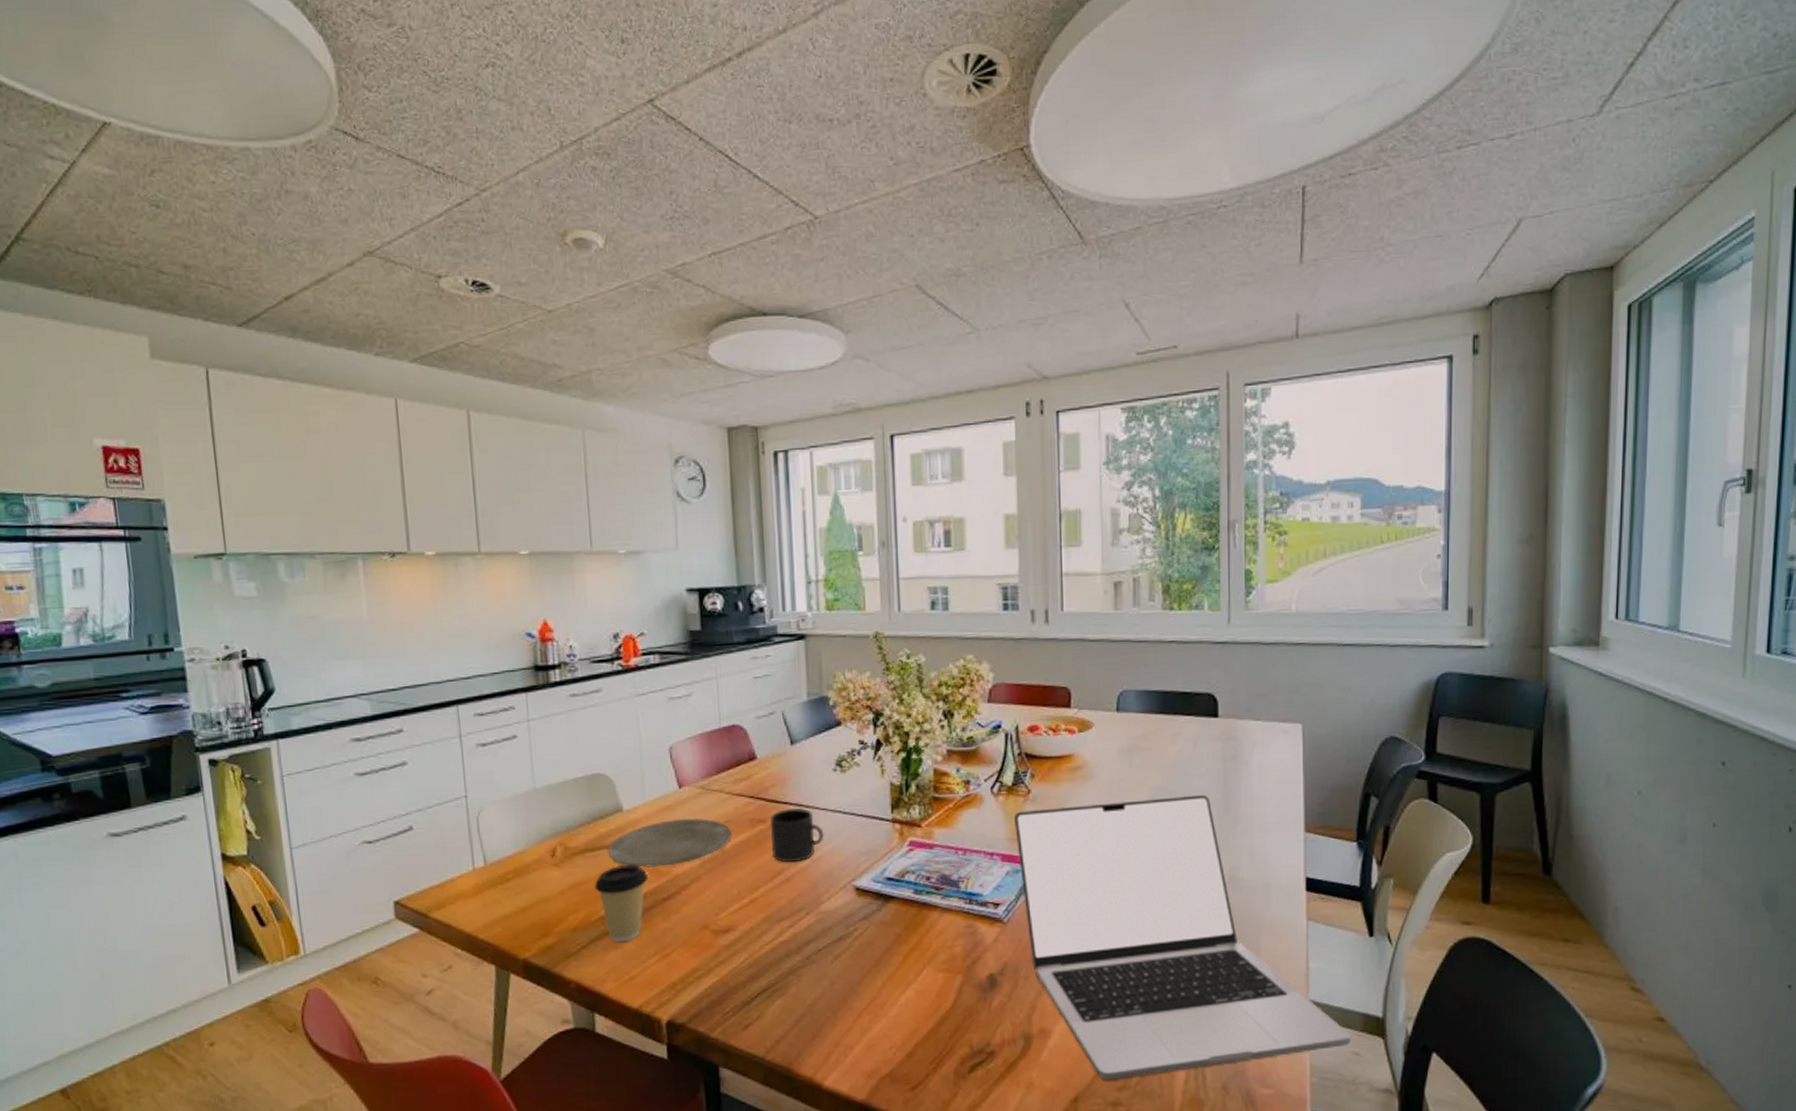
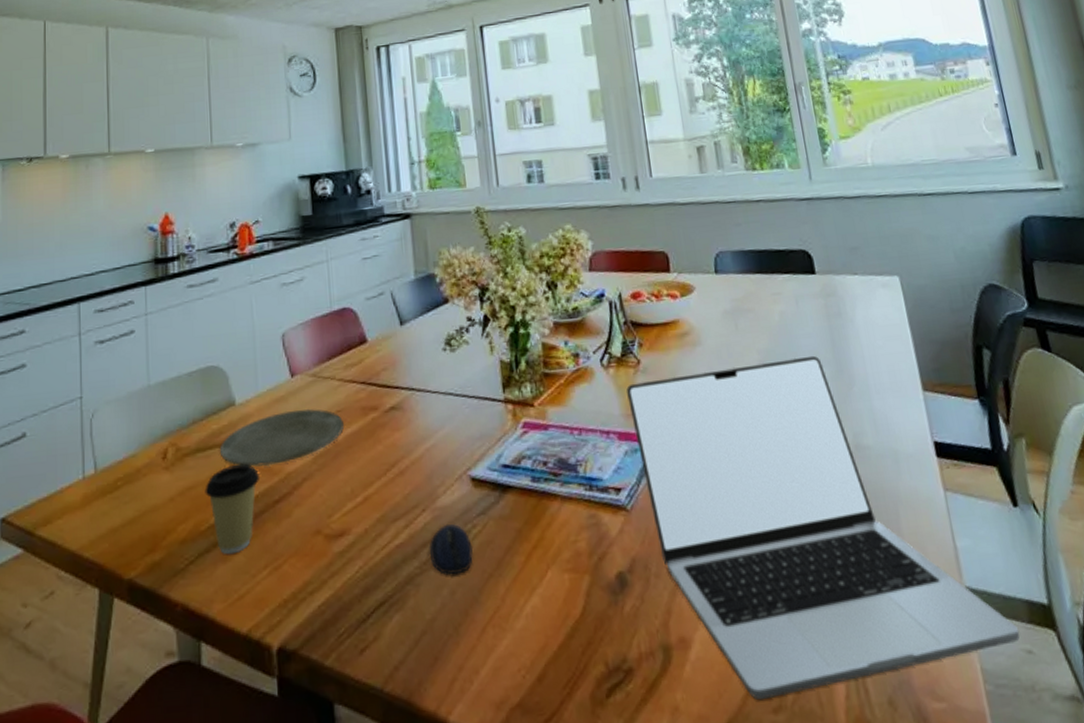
mug: present [770,807,824,863] -> none [382,391,437,454]
computer mouse: none [811,927,854,970] -> present [429,524,473,576]

